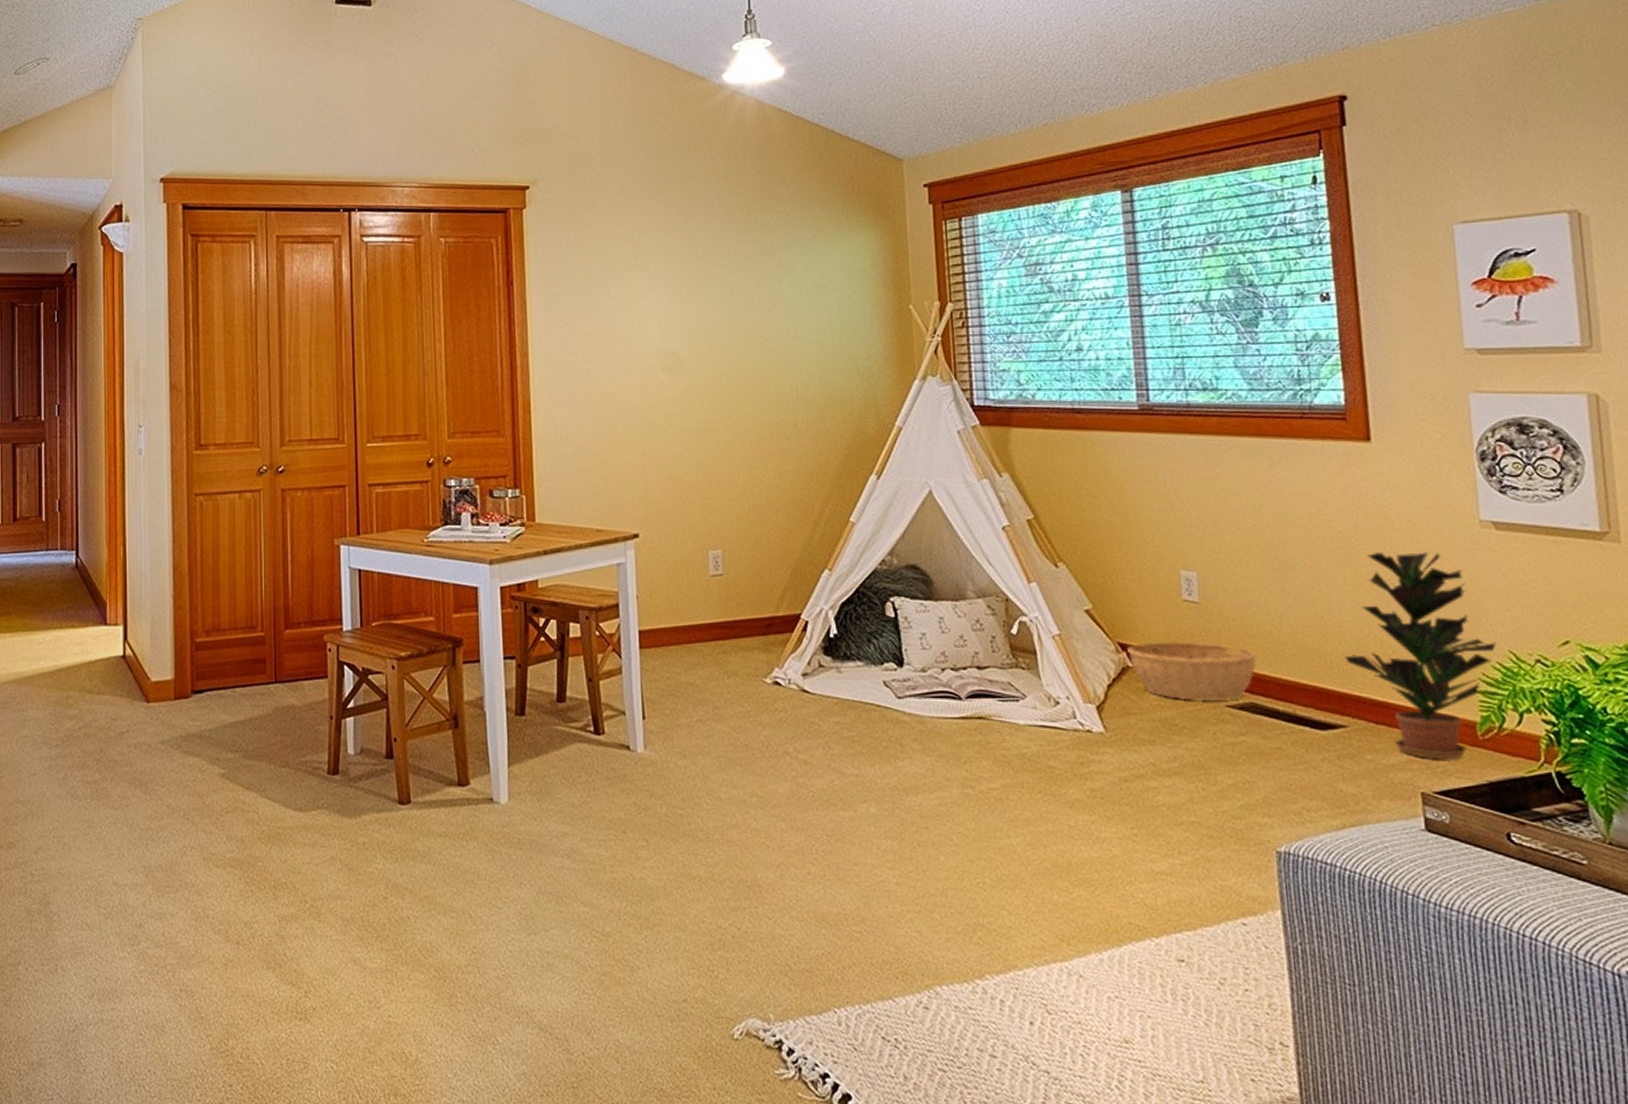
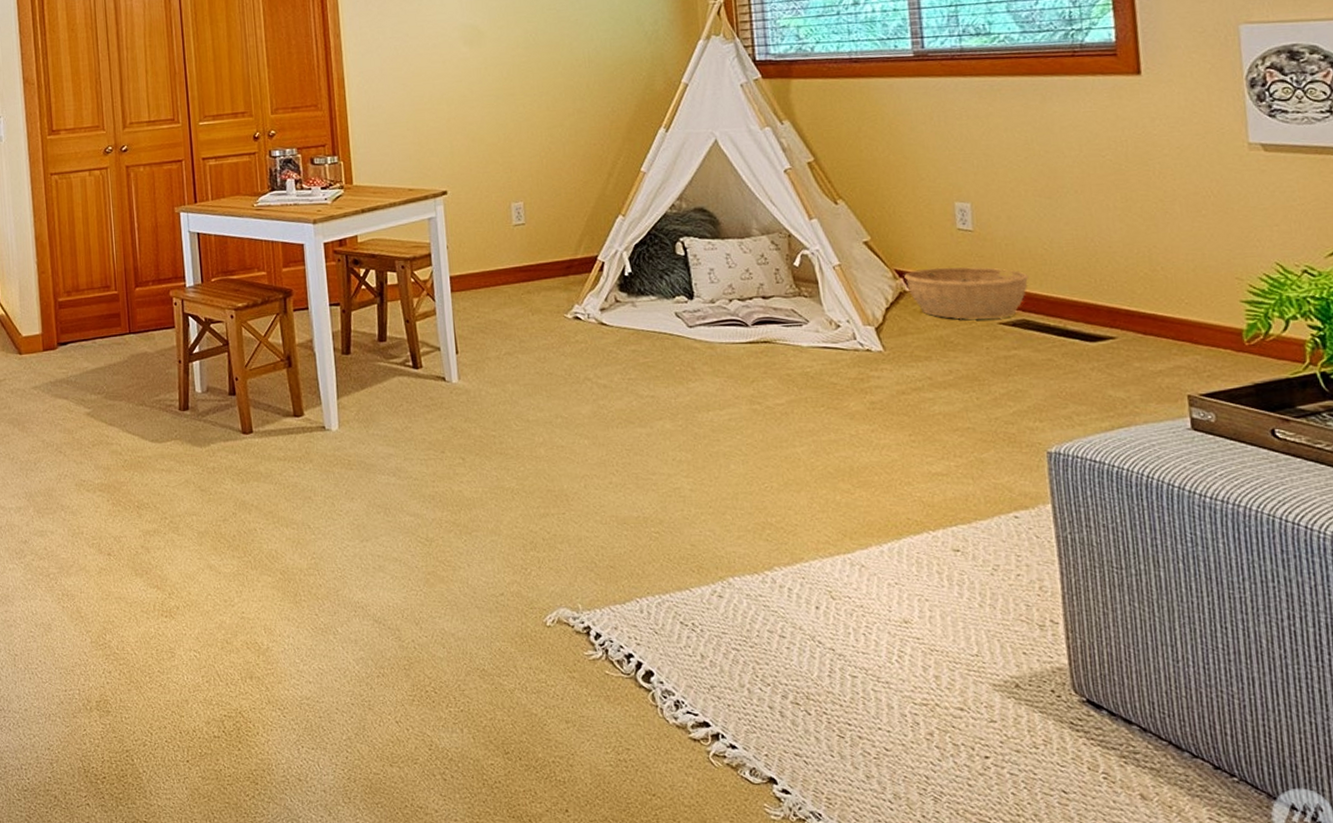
potted plant: present [1345,551,1496,760] -> none [1114,175,1264,365]

